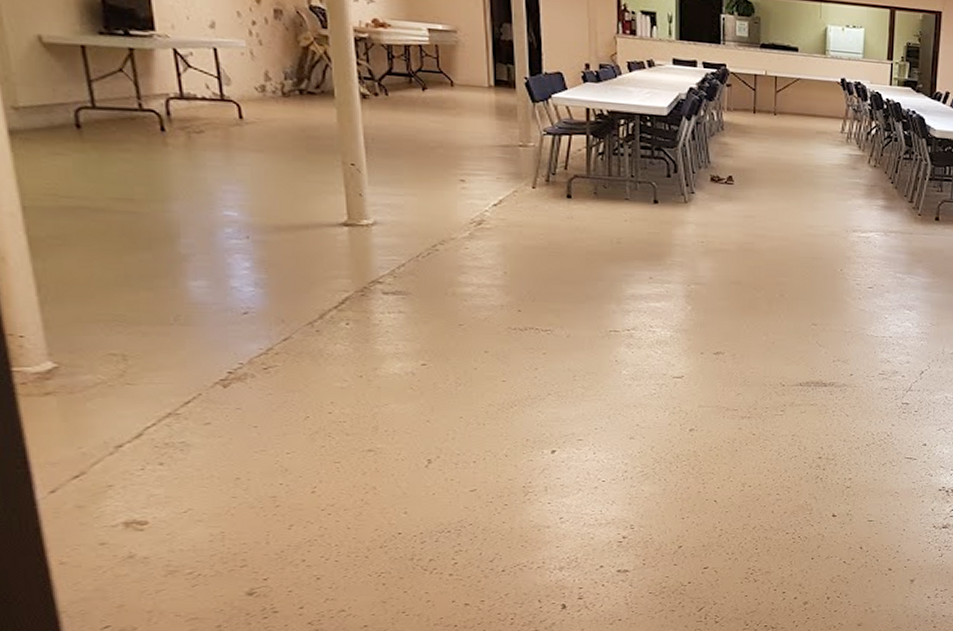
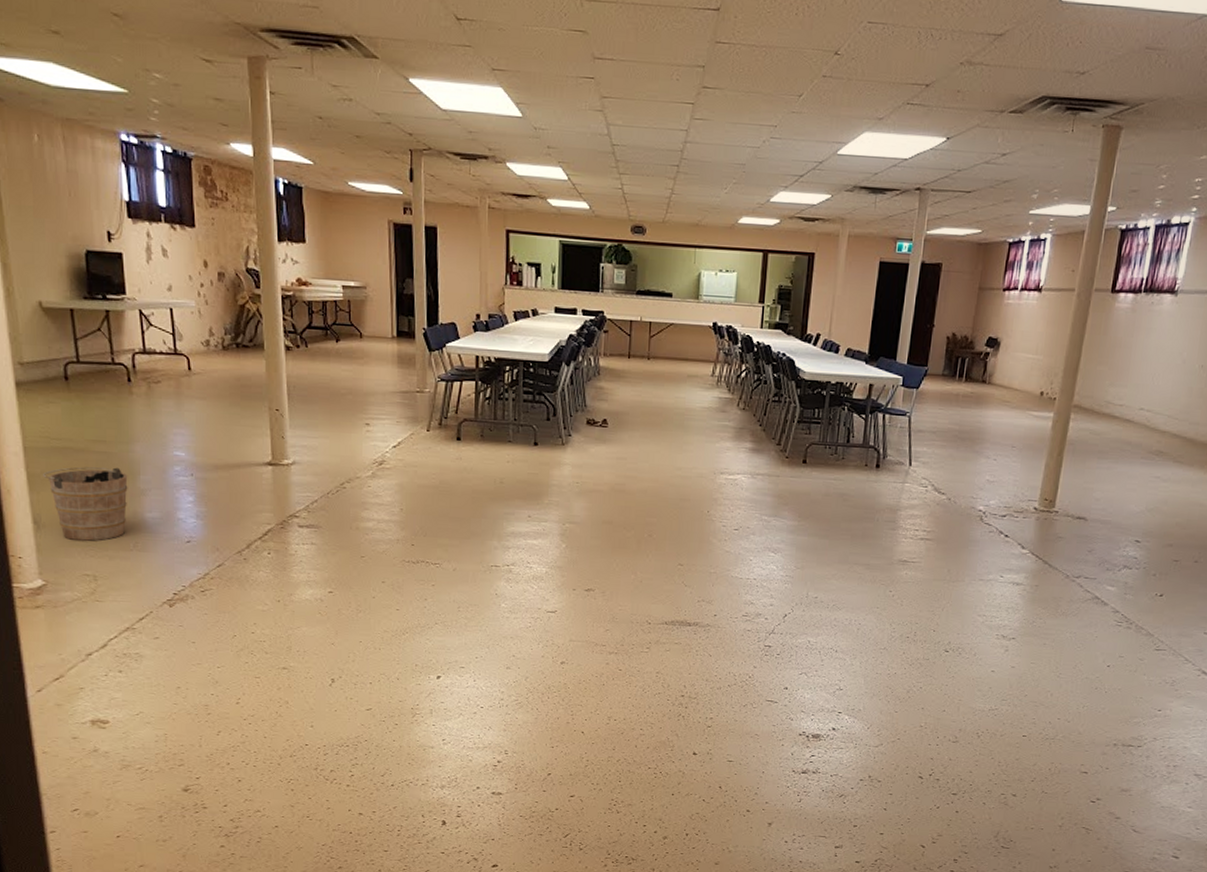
bucket: none [50,229,165,315] -> present [43,467,128,541]

